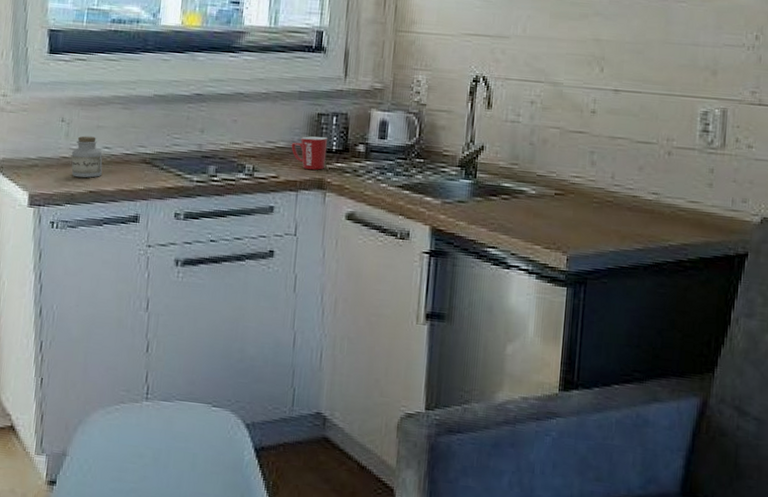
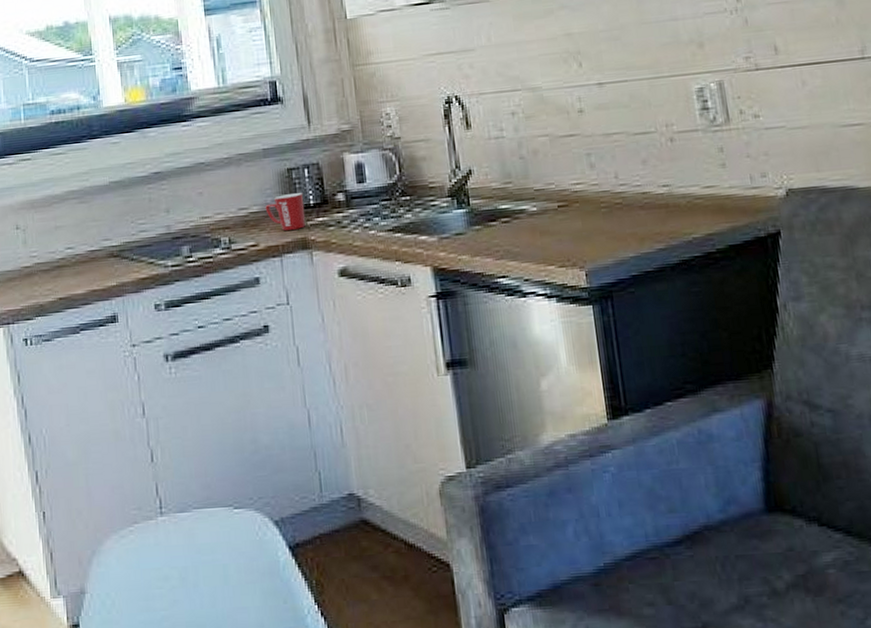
jar: present [71,135,103,178] -> none [33,239,69,286]

